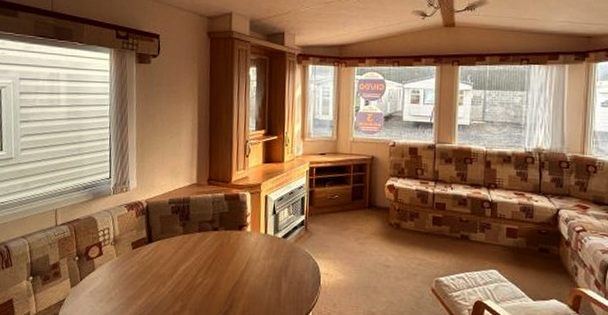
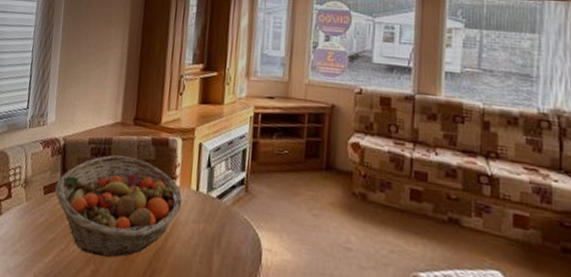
fruit basket: none [142,211,253,295] -> present [55,155,182,258]

